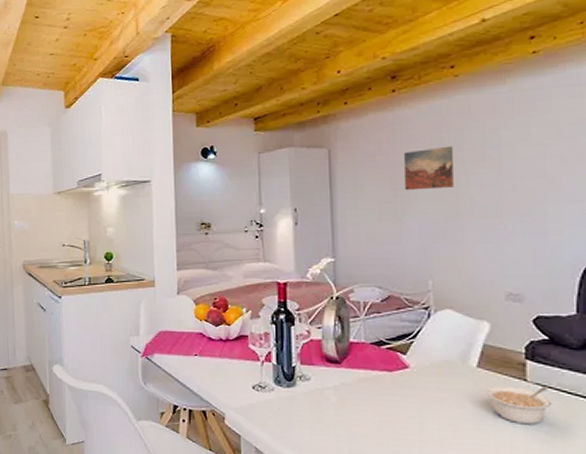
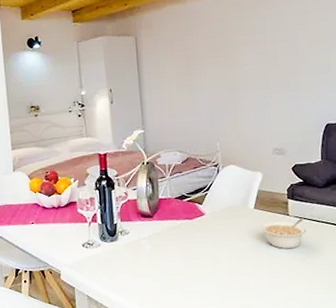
wall art: present [403,146,453,191] -> none [194,32,233,70]

